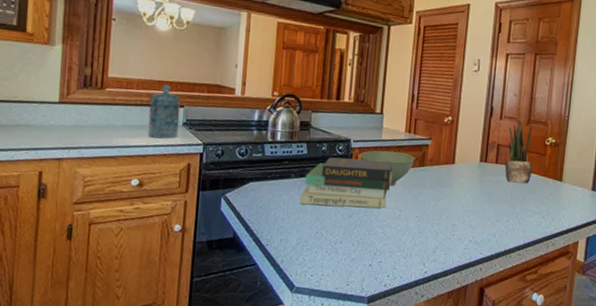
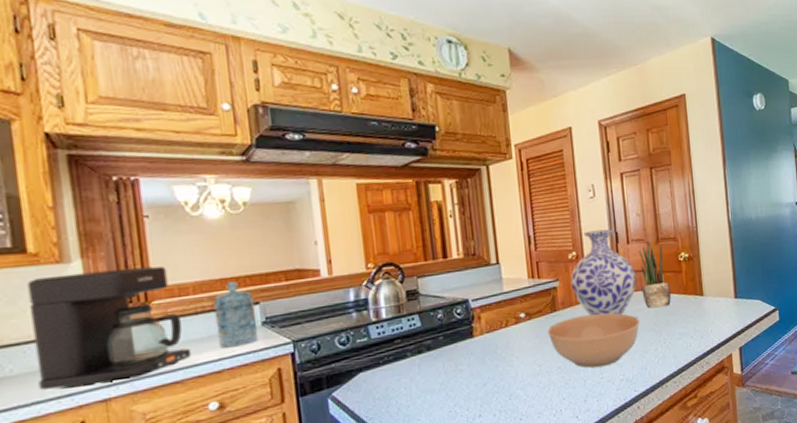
coffee maker: none [15,53,127,147] -> present [27,266,192,390]
books: present [300,157,394,208] -> none [423,313,525,384]
bowl: present [360,150,415,186] -> none [483,301,545,341]
bowl: none [412,175,497,225] -> present [547,313,640,368]
vase: none [441,100,503,183] -> present [570,229,637,317]

